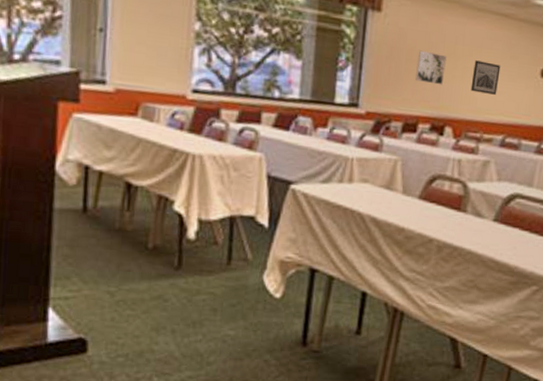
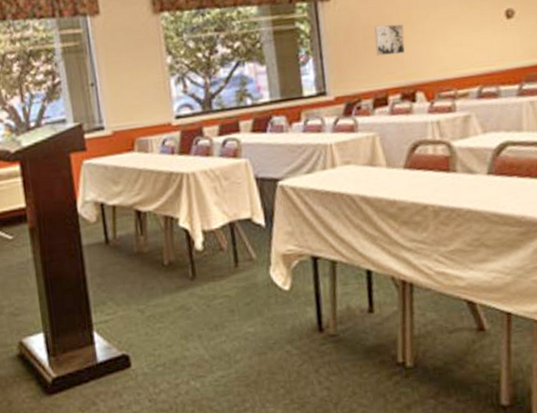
wall art: present [470,60,501,95] -> none [432,18,463,52]

